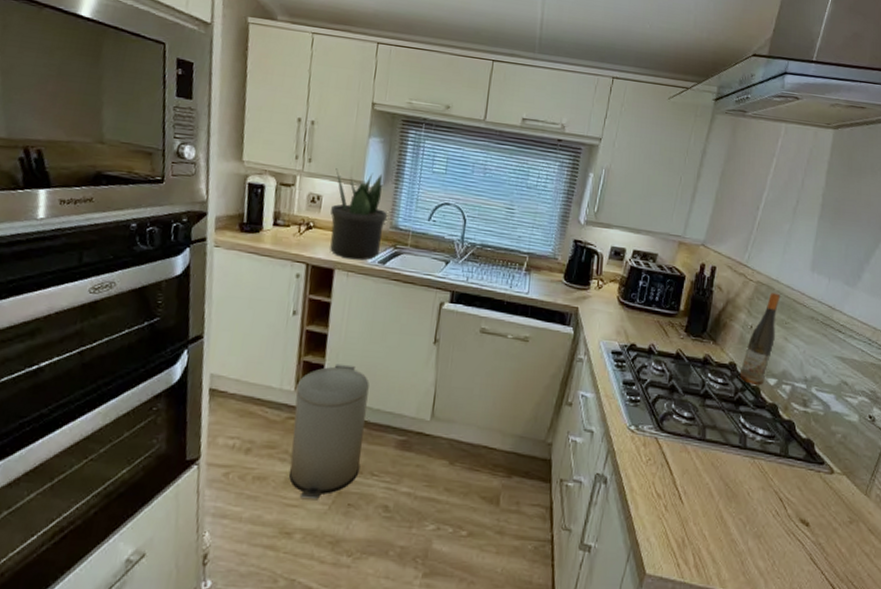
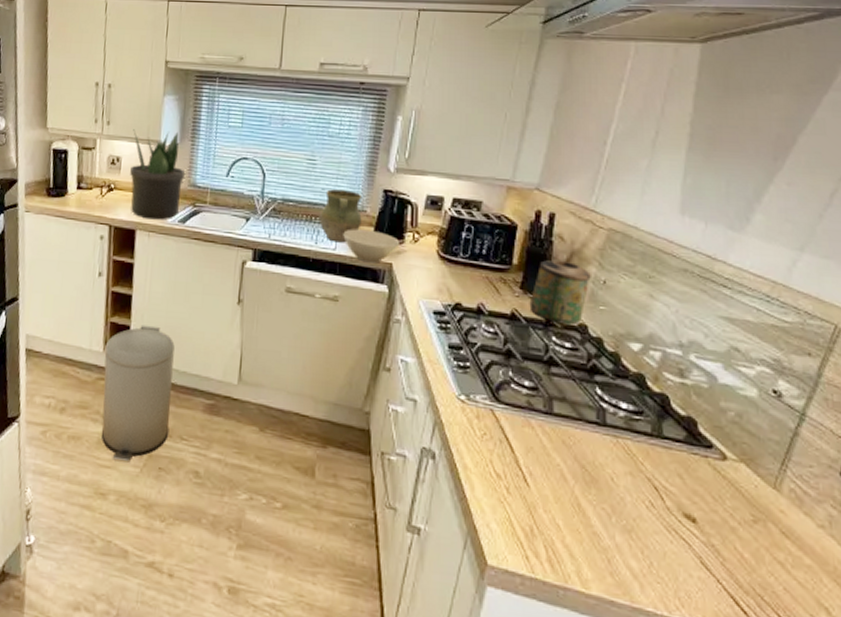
ceramic jug: none [515,237,555,288] -> present [320,189,363,243]
bowl: none [535,275,586,307] -> present [343,229,400,263]
canister: none [691,306,741,364] -> present [529,259,591,326]
wine bottle: present [739,291,781,386] -> none [592,240,641,352]

